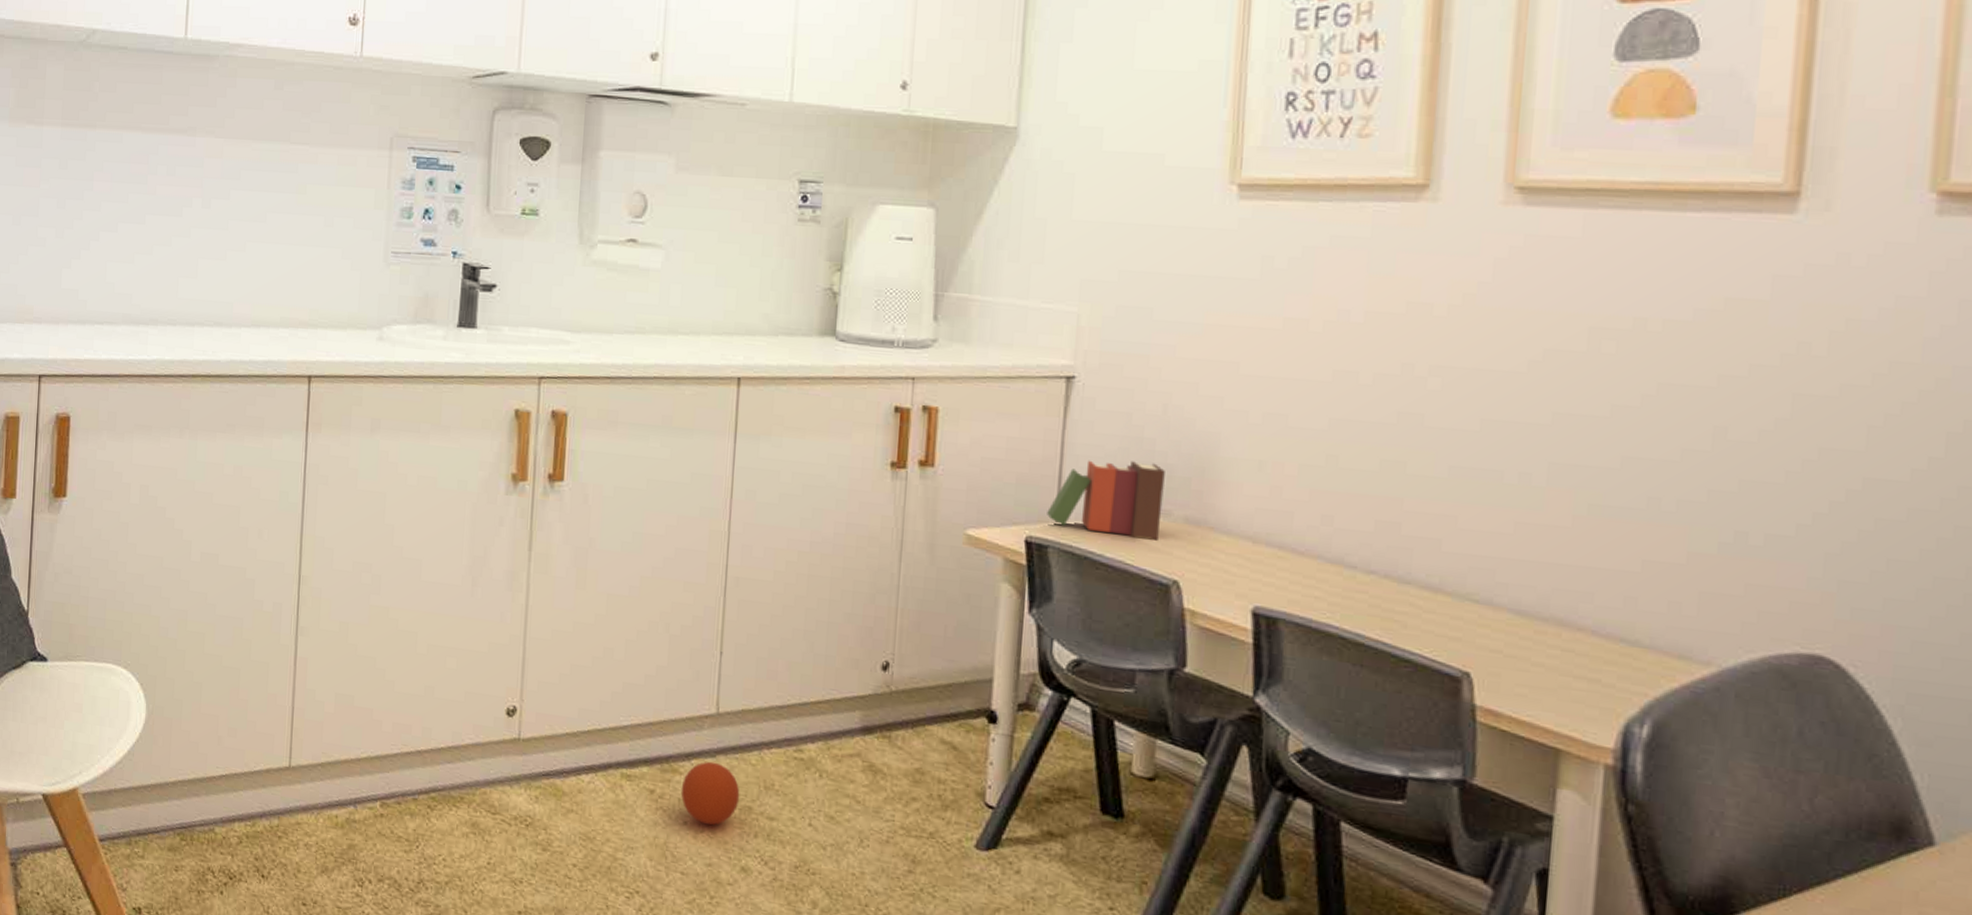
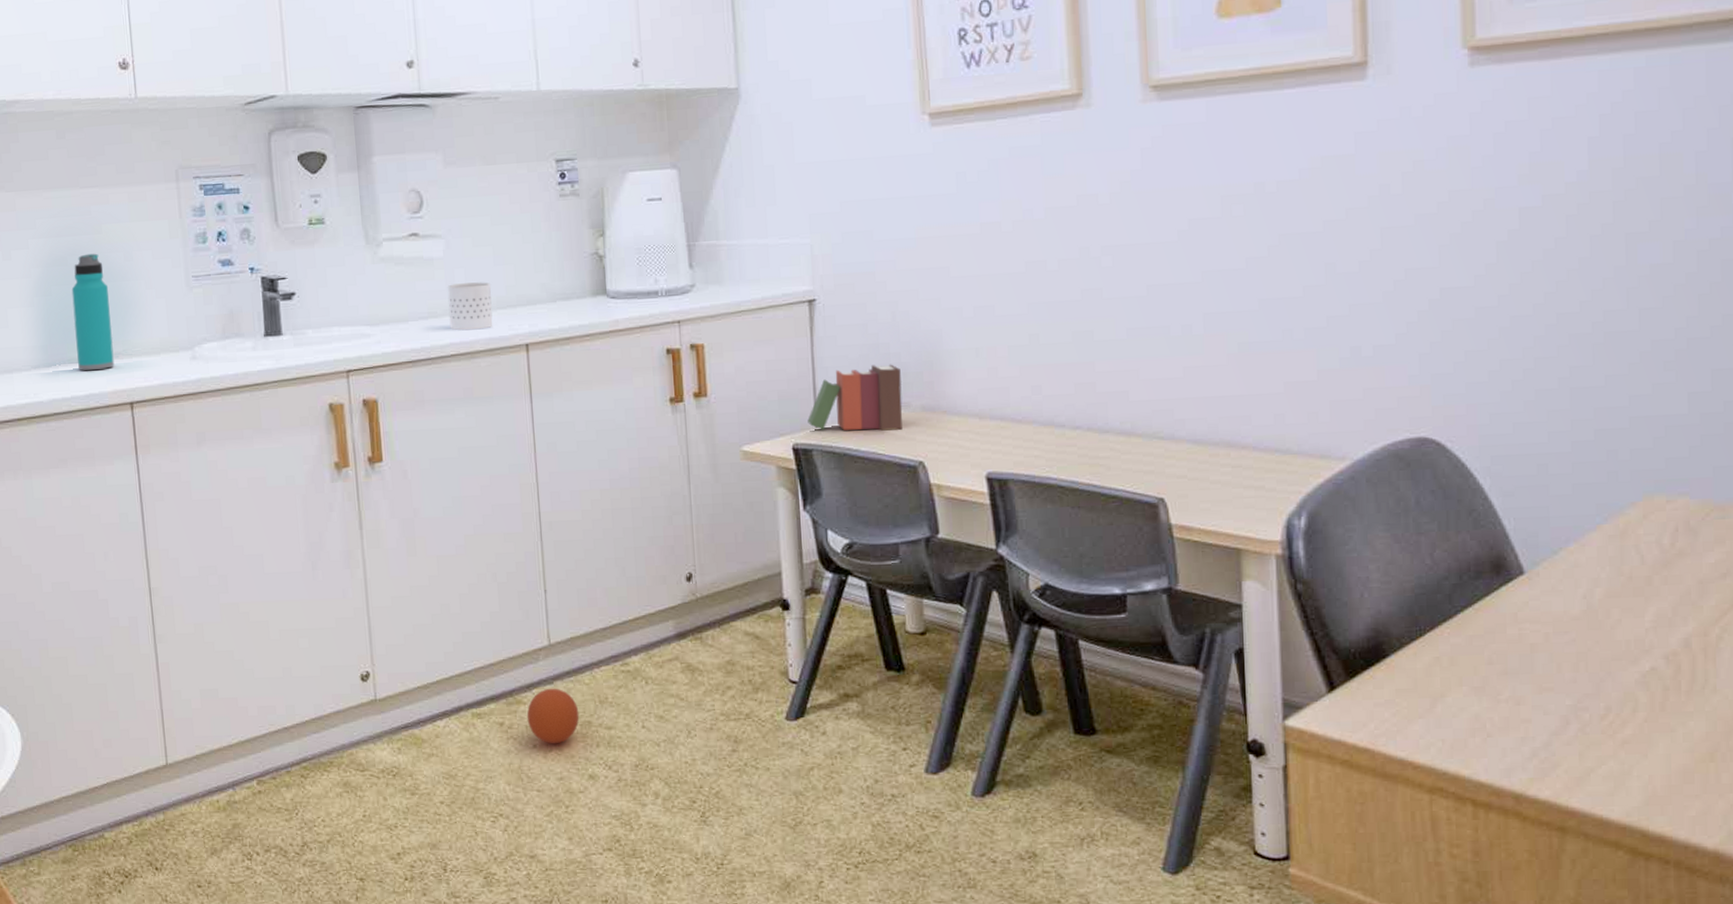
water bottle: none [261,213,304,337] -> present [71,253,115,371]
mug: none [657,300,709,355] -> present [447,282,493,331]

